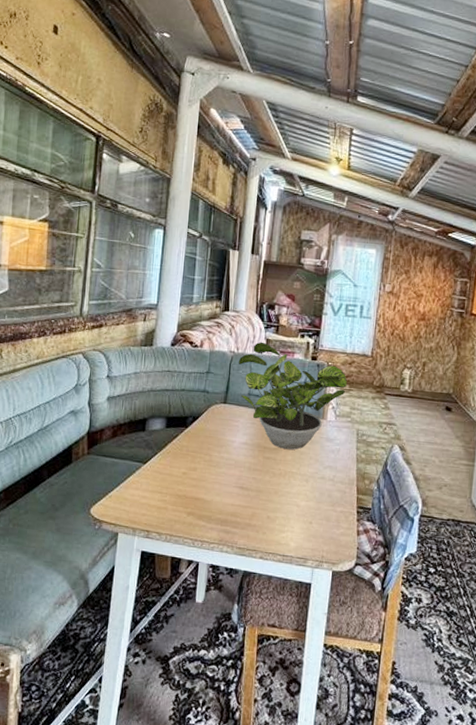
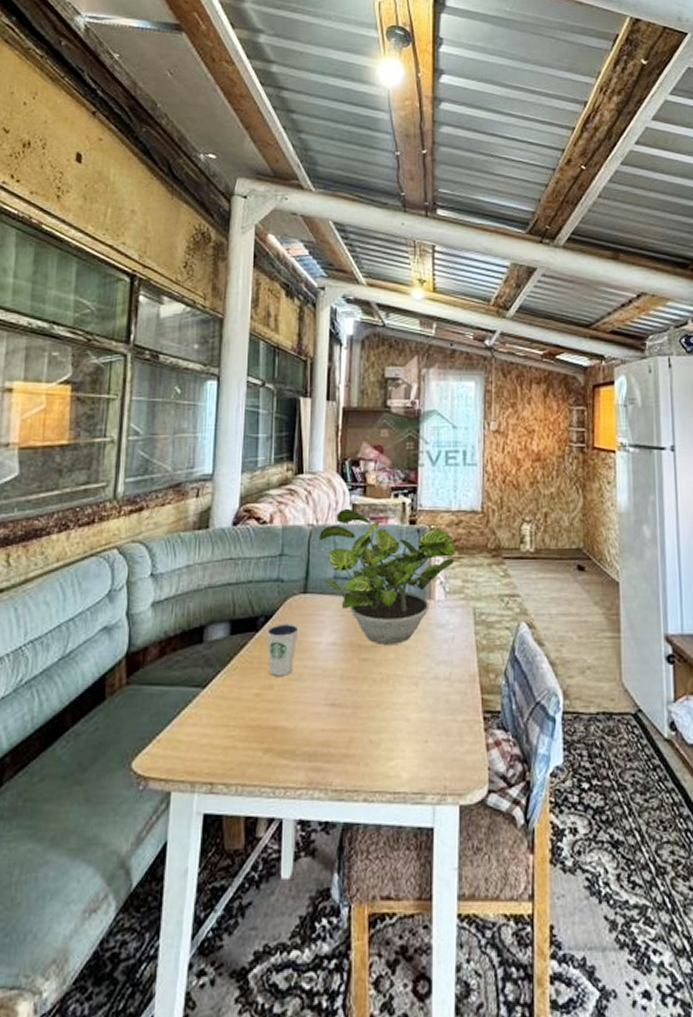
dixie cup: none [193,424,219,462] -> present [266,623,299,676]

